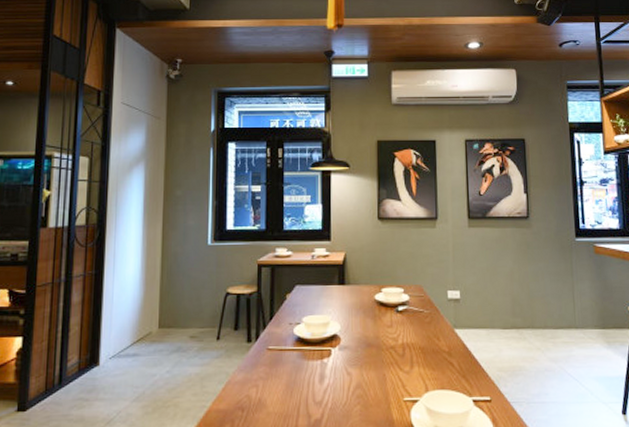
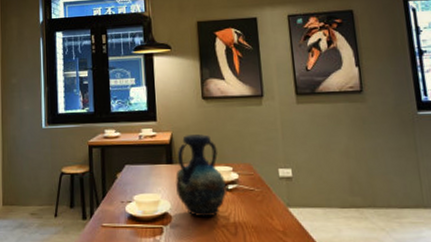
vase: none [347,255,397,339] -> present [175,134,227,218]

